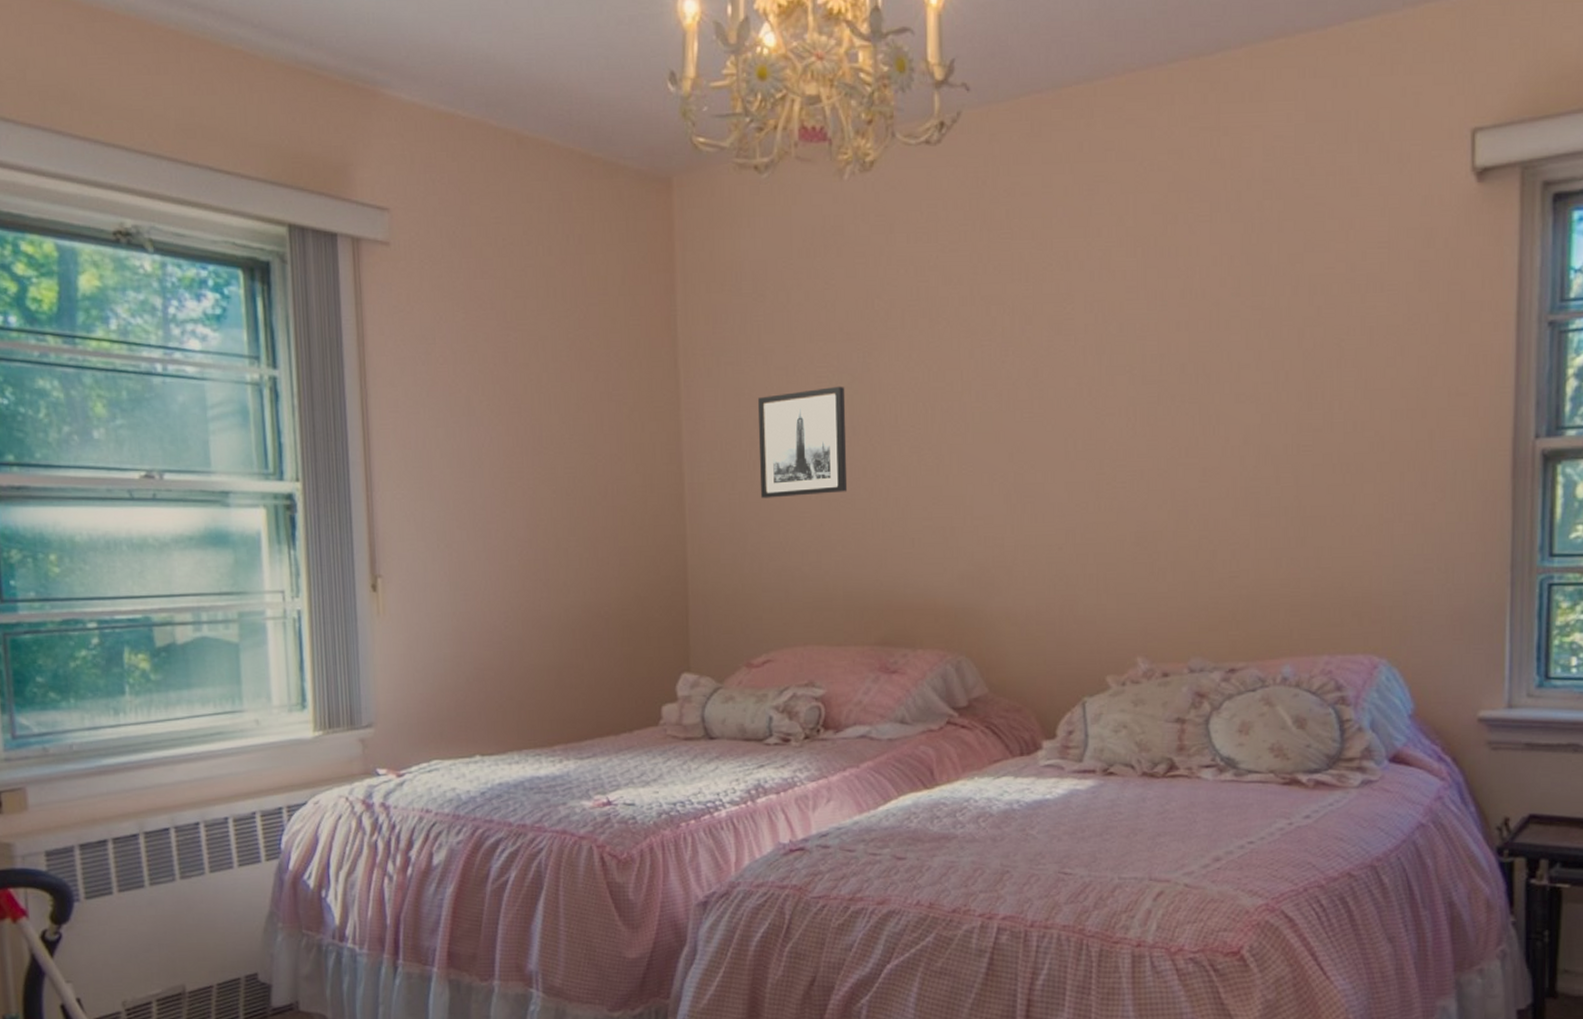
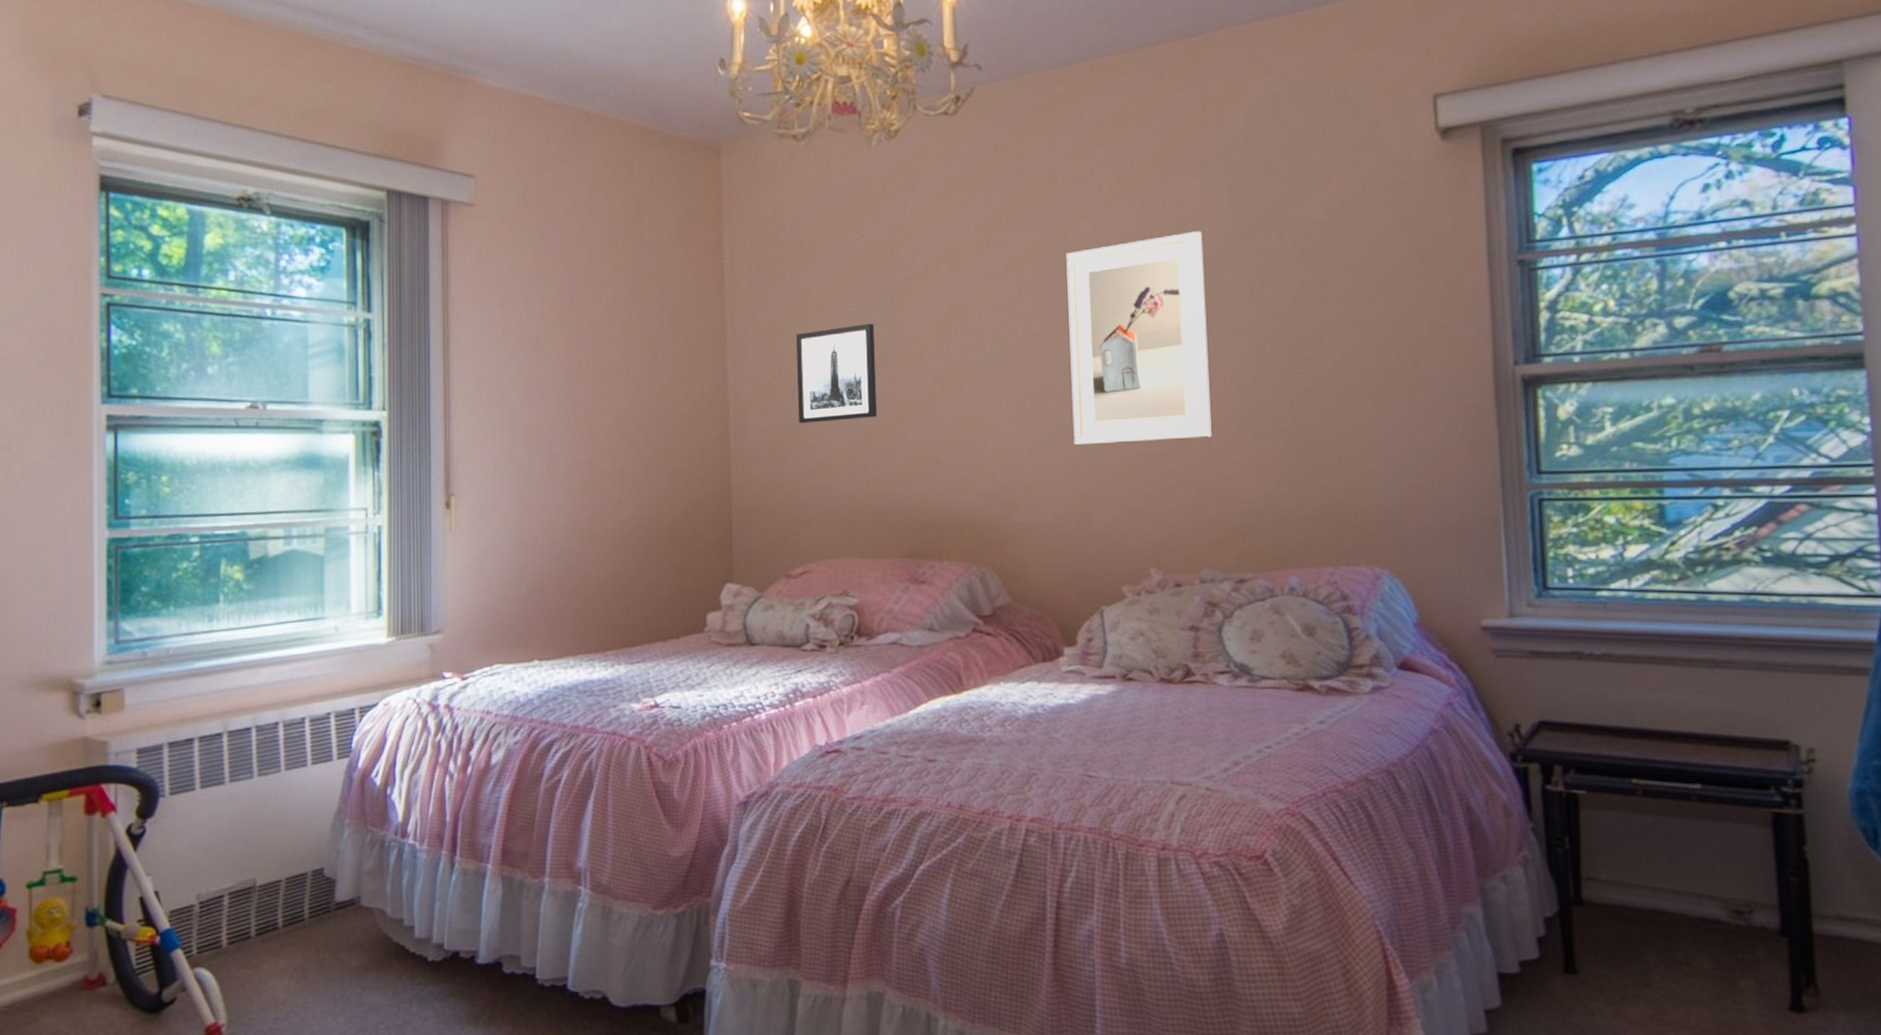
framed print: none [1058,284,1209,524] -> present [1066,231,1212,446]

